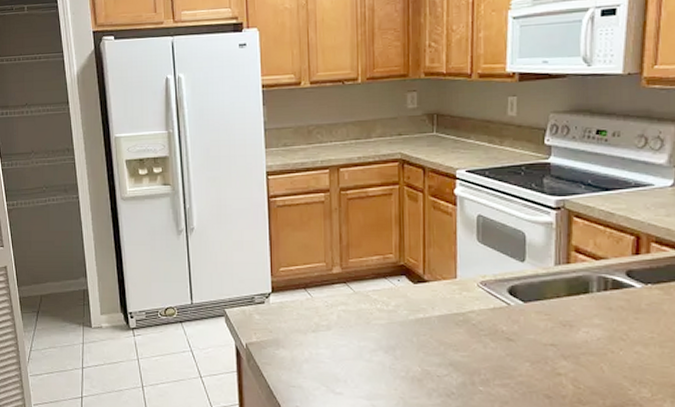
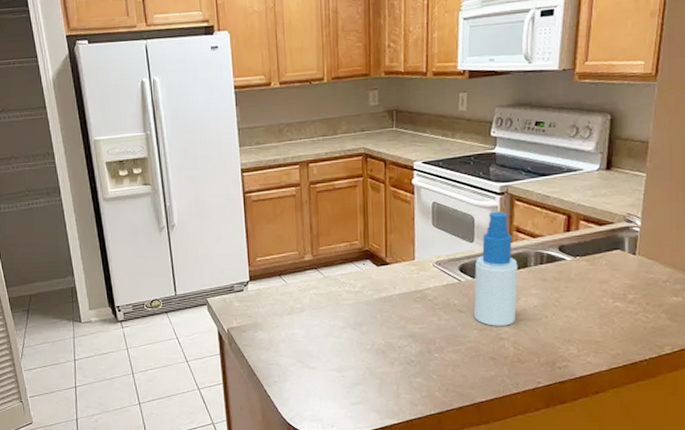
spray bottle: none [525,228,578,360] -> present [474,211,518,326]

